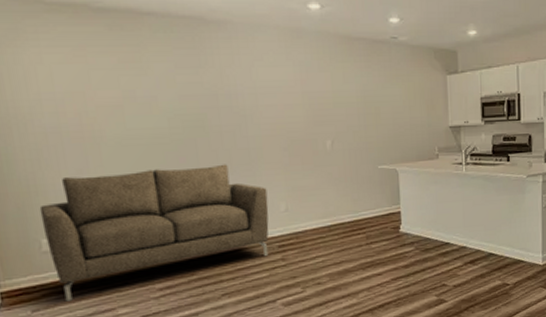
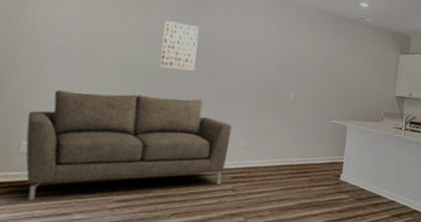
wall art: none [162,77,211,134] -> present [158,20,199,71]

